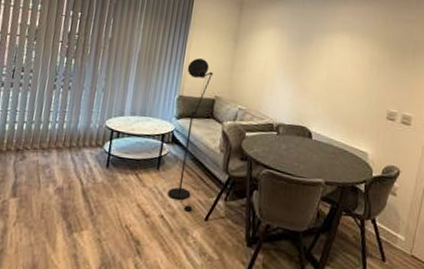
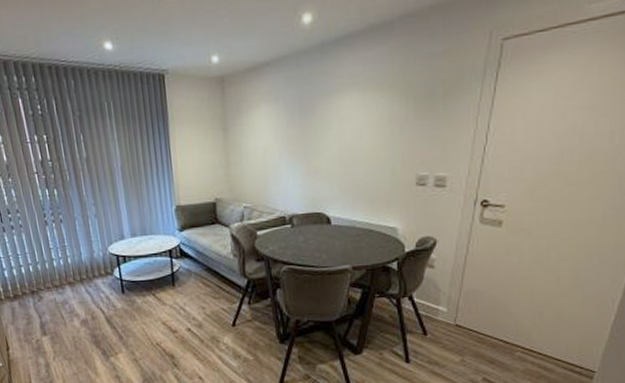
floor lamp: present [167,58,214,212] -> none [177,159,220,321]

